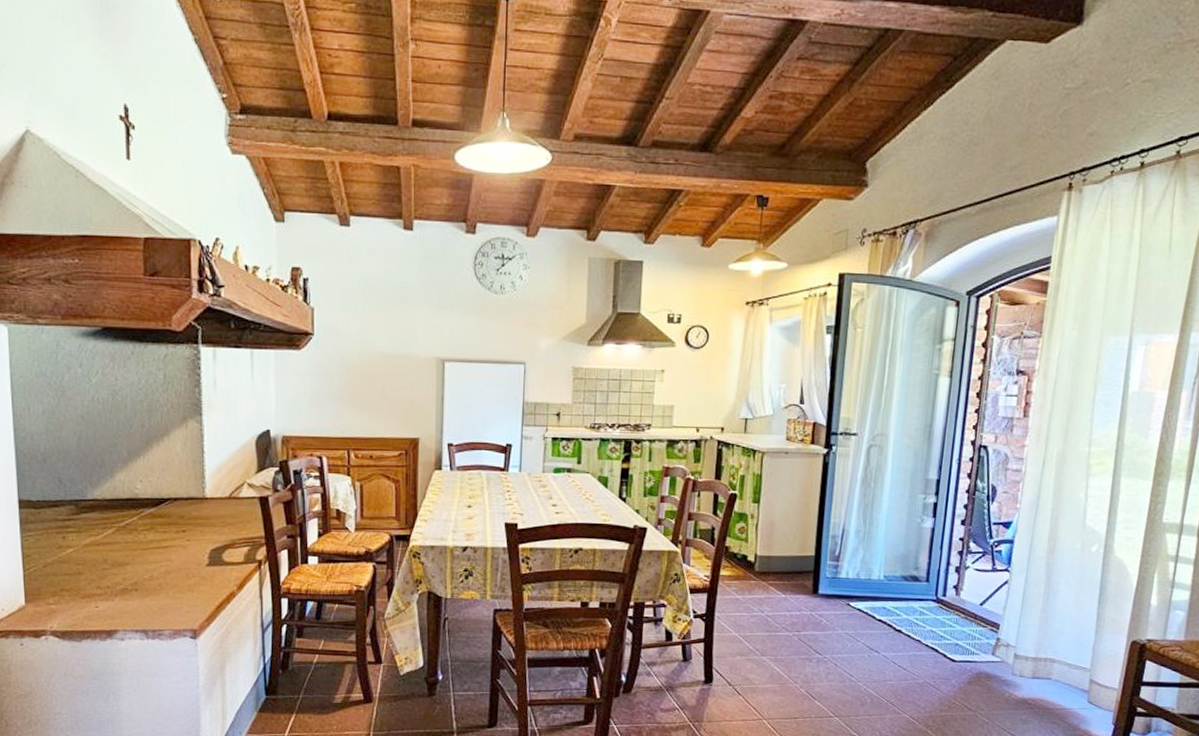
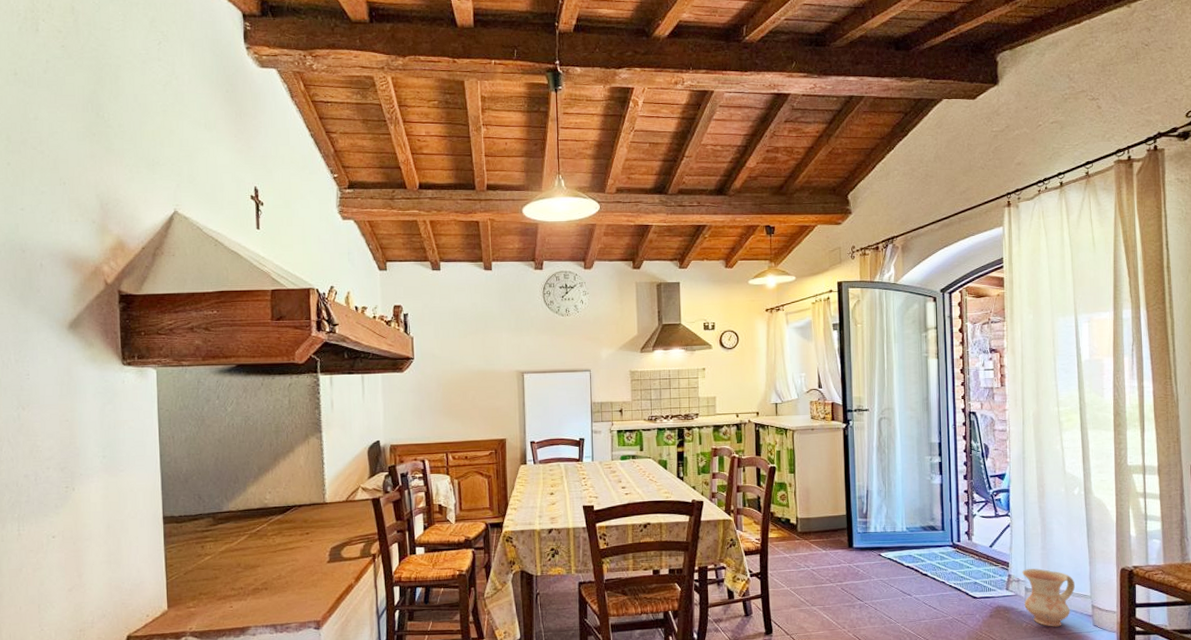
ceramic jug: none [1010,633,1075,701] -> present [1022,568,1076,627]

